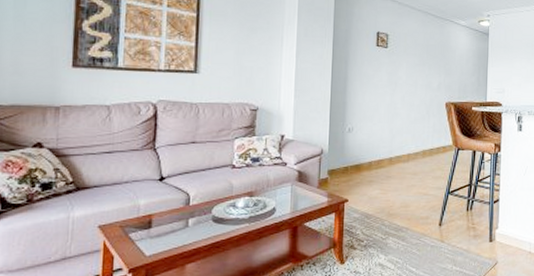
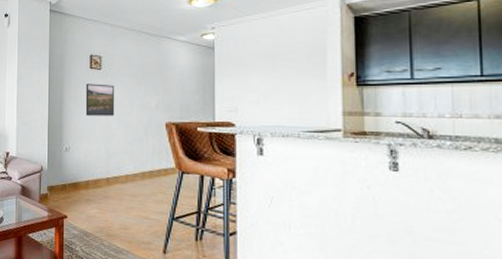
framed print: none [370,61,400,96] -> present [85,84,115,116]

